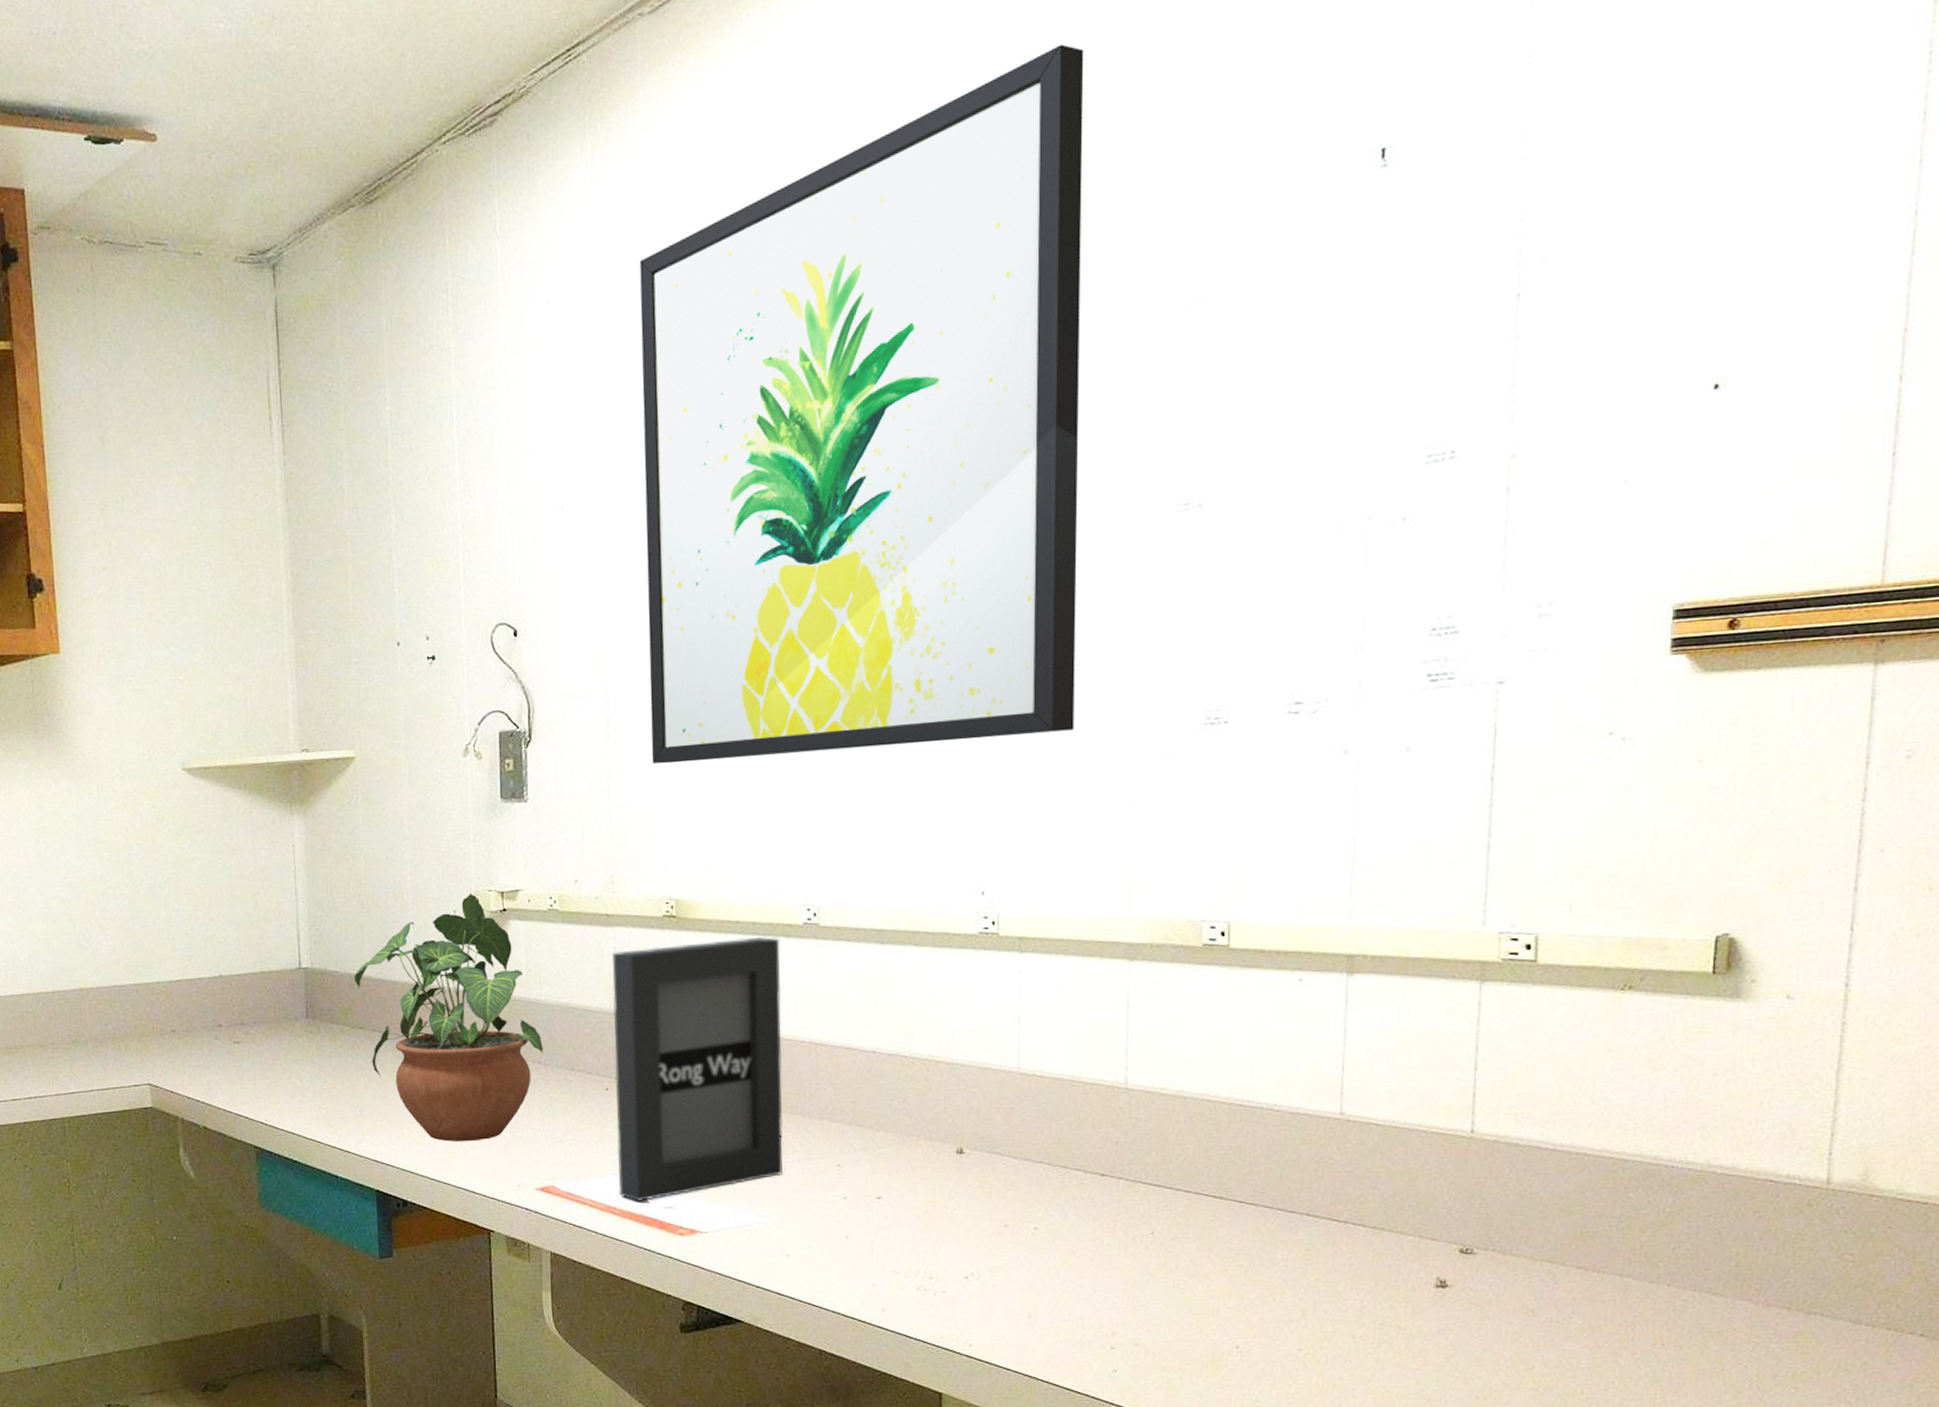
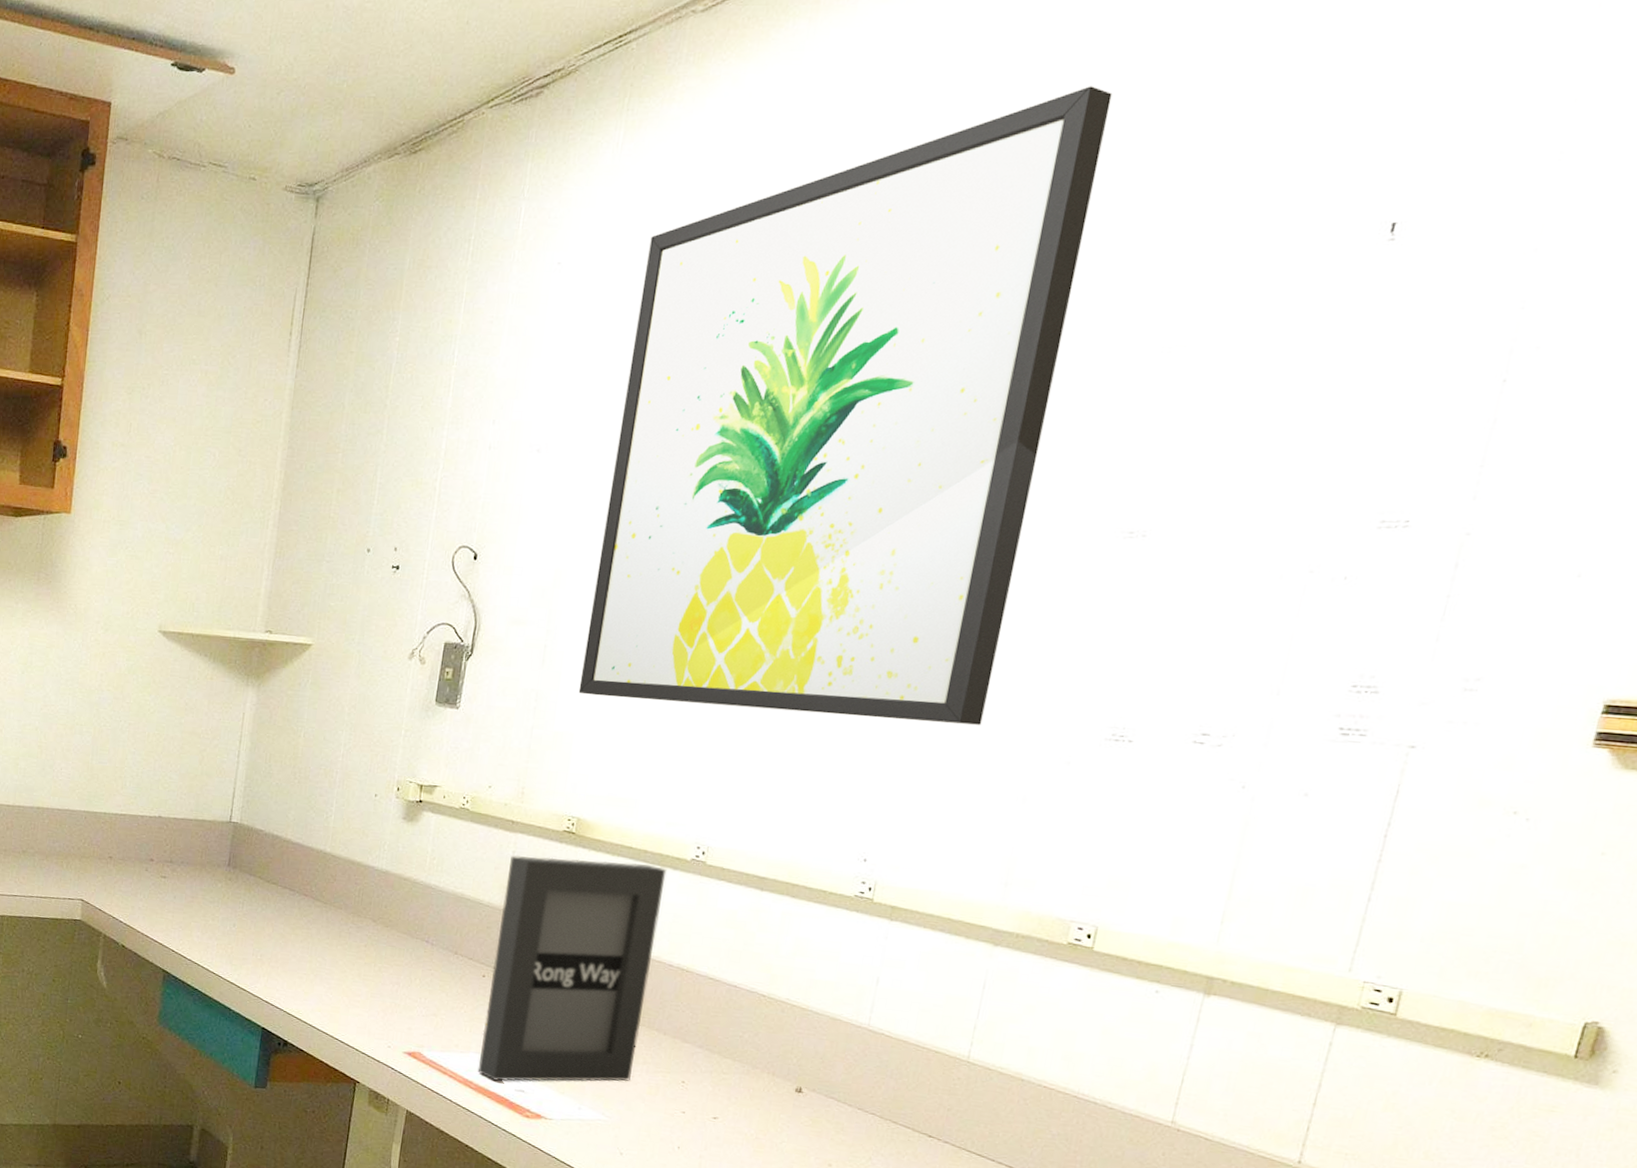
potted plant: present [354,893,543,1142] -> none [276,781,433,1001]

